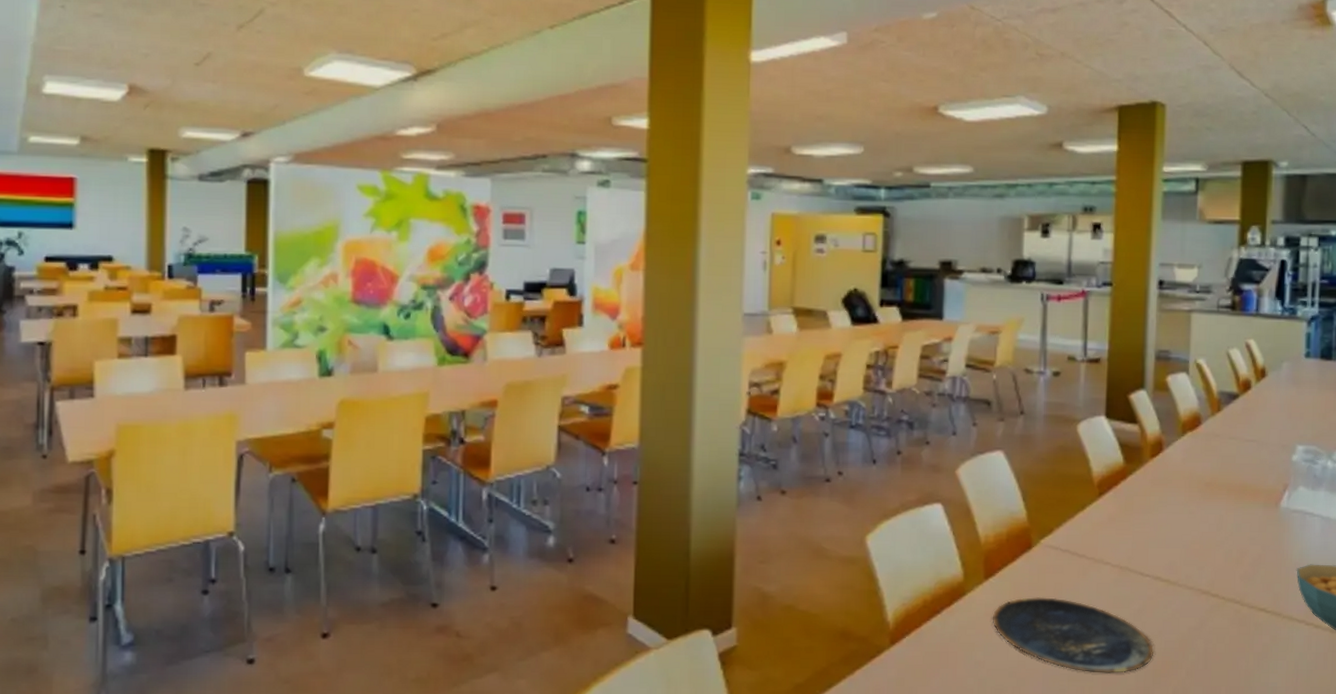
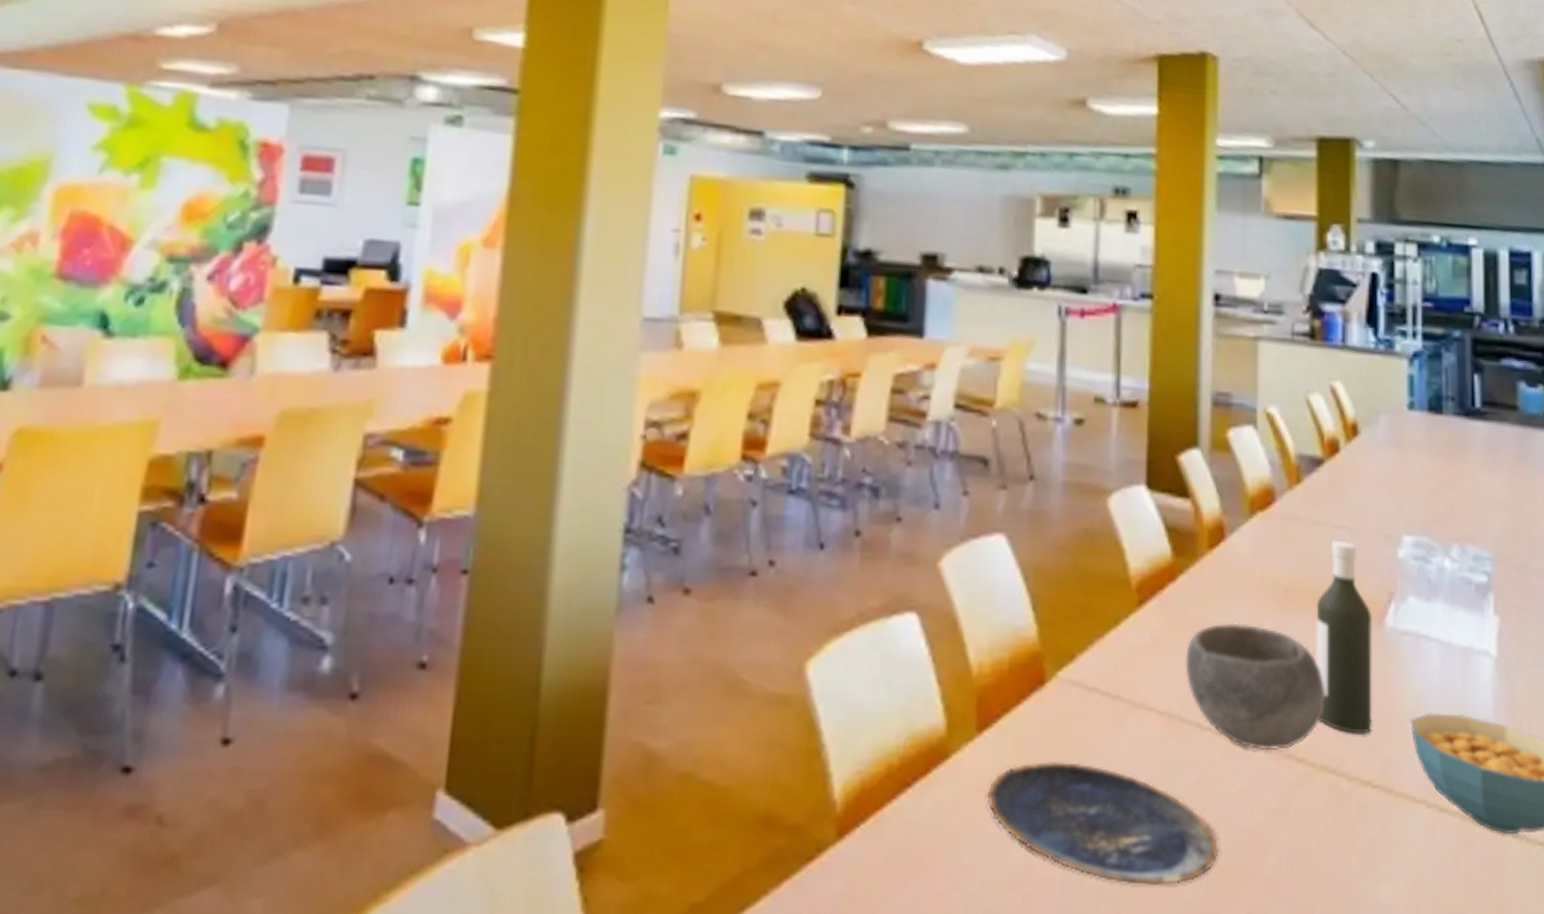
bowl: none [1132,506,1234,590] -> present [1185,622,1324,751]
bottle: none [1228,450,1272,578] -> present [1316,541,1373,734]

